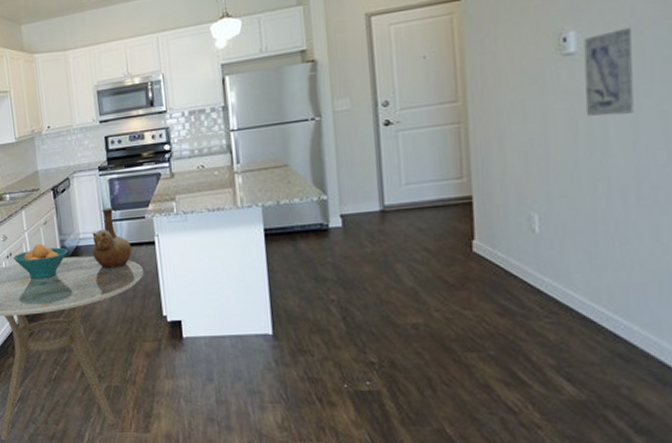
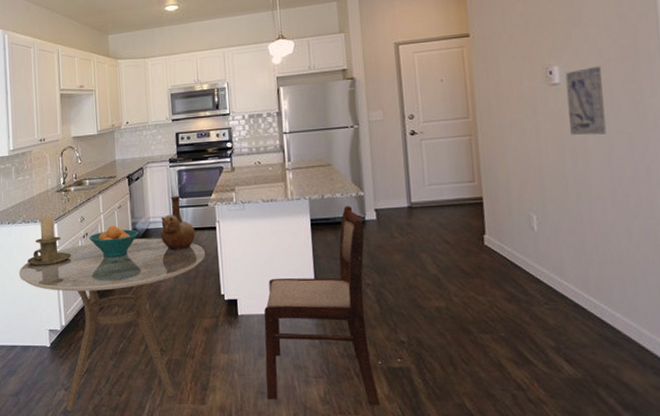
dining chair: none [212,212,346,432] -> present [264,206,380,405]

